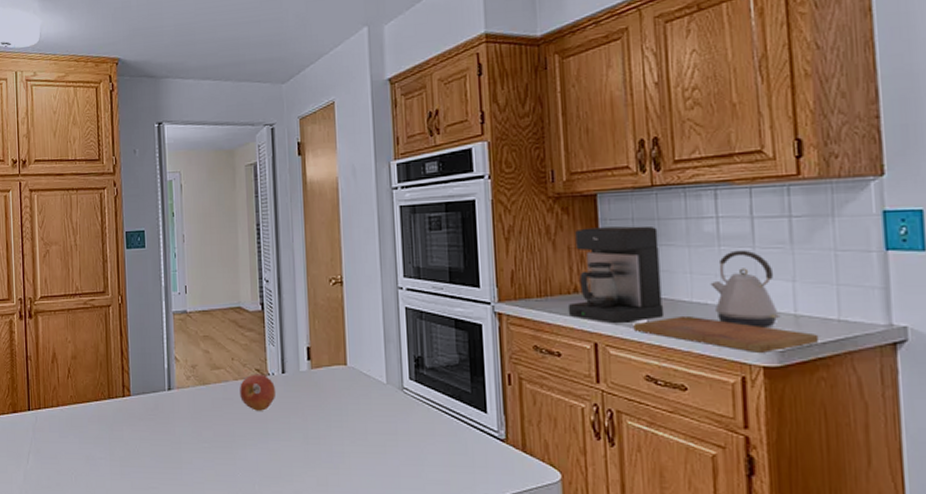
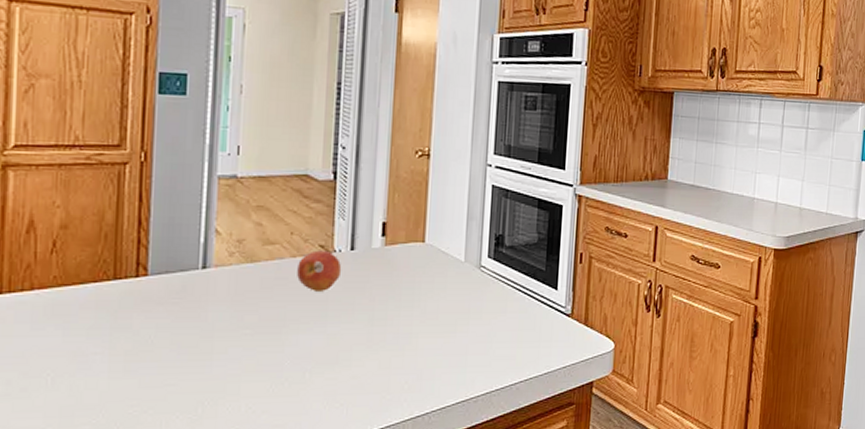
coffee maker: present [567,225,665,324] -> none [638,122,716,210]
cutting board: present [633,317,820,353] -> none [687,205,813,238]
kettle: present [710,250,781,328] -> none [747,152,791,217]

